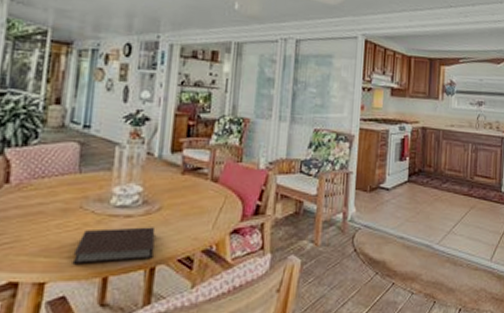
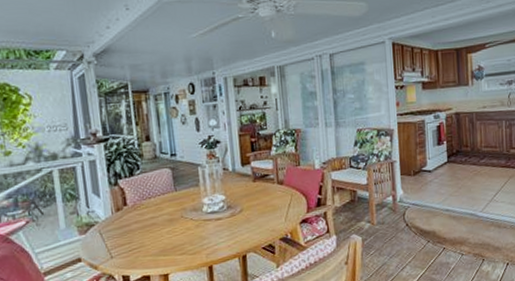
notebook: present [72,227,156,264] -> none [183,225,243,259]

